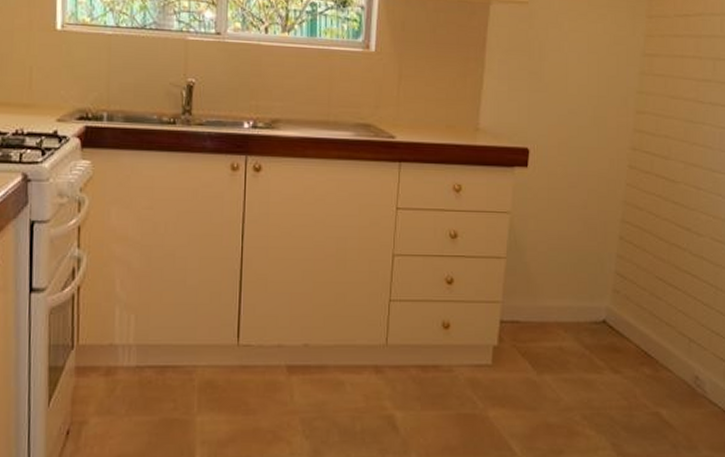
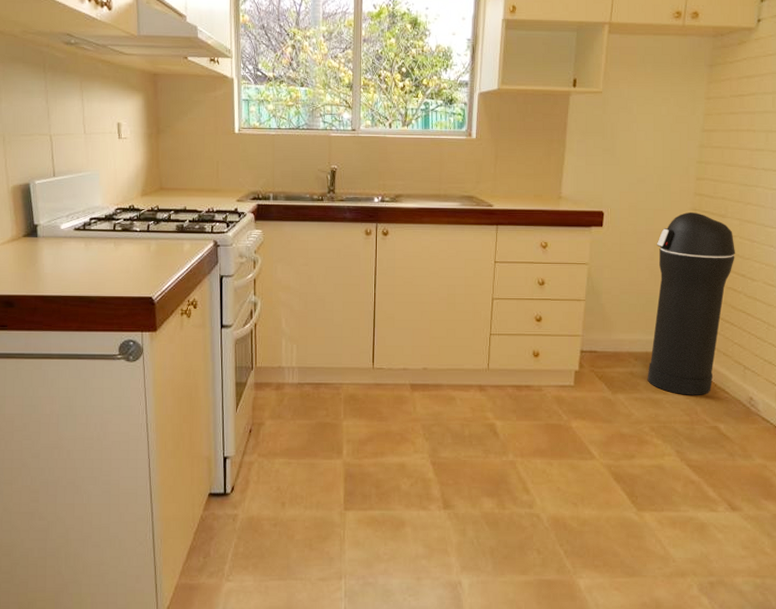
trash can: none [578,151,679,375] -> present [647,211,735,395]

